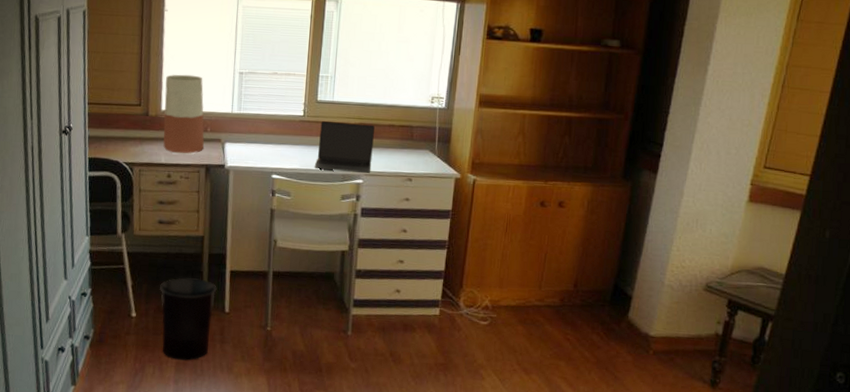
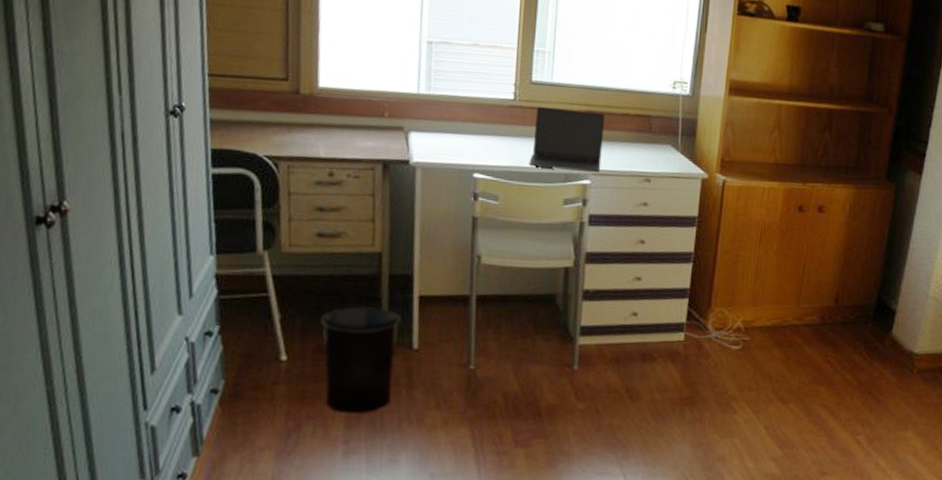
vase: present [163,74,205,154] -> none [321,40,381,146]

